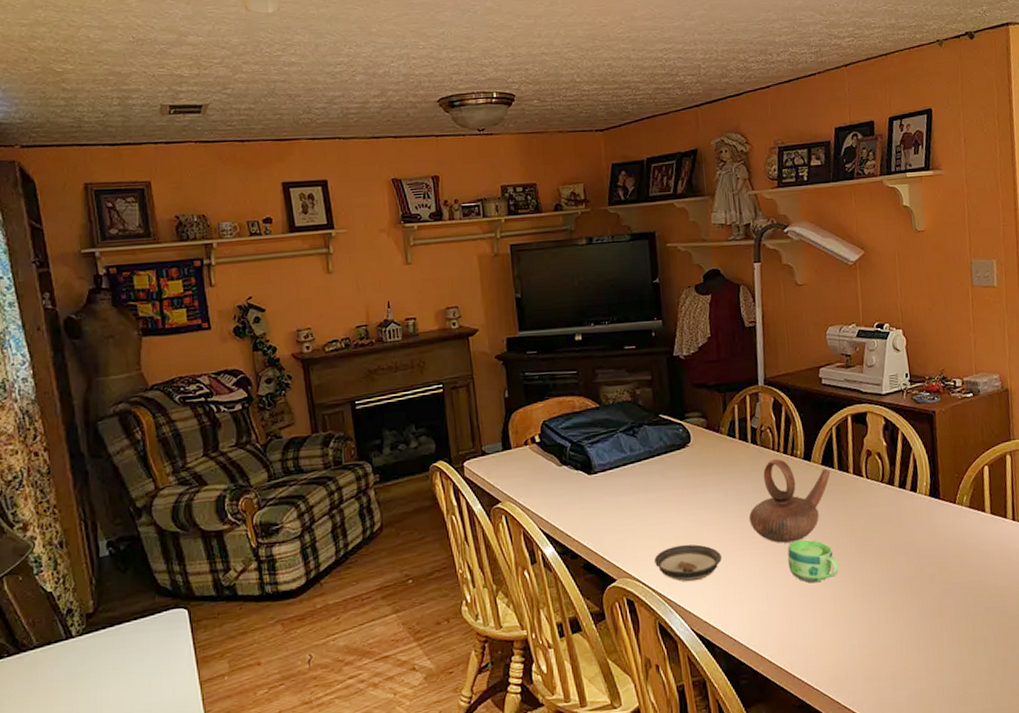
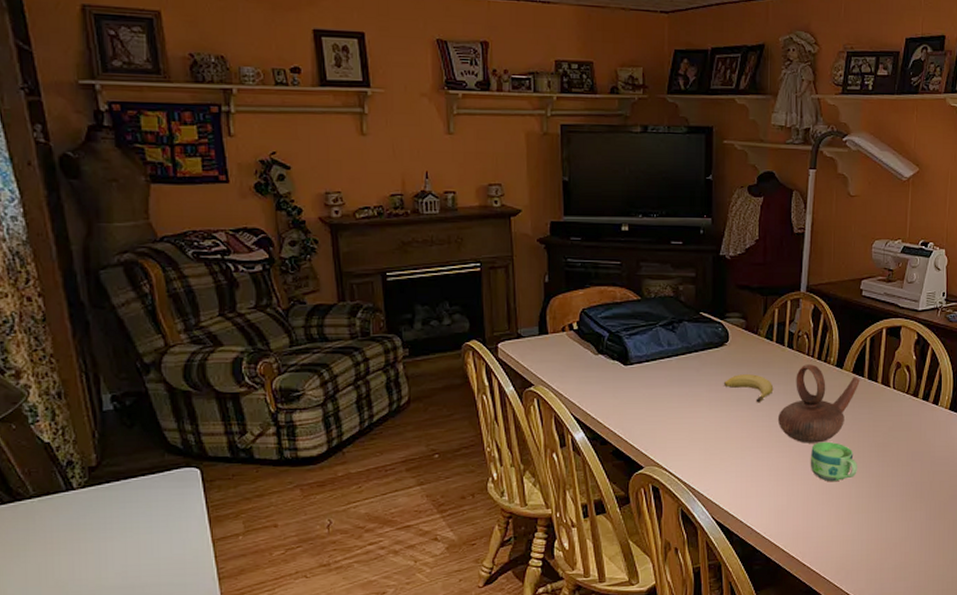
saucer: present [654,544,722,582] -> none [683,438,748,474]
fruit: none [690,474,742,504] -> present [724,374,774,403]

